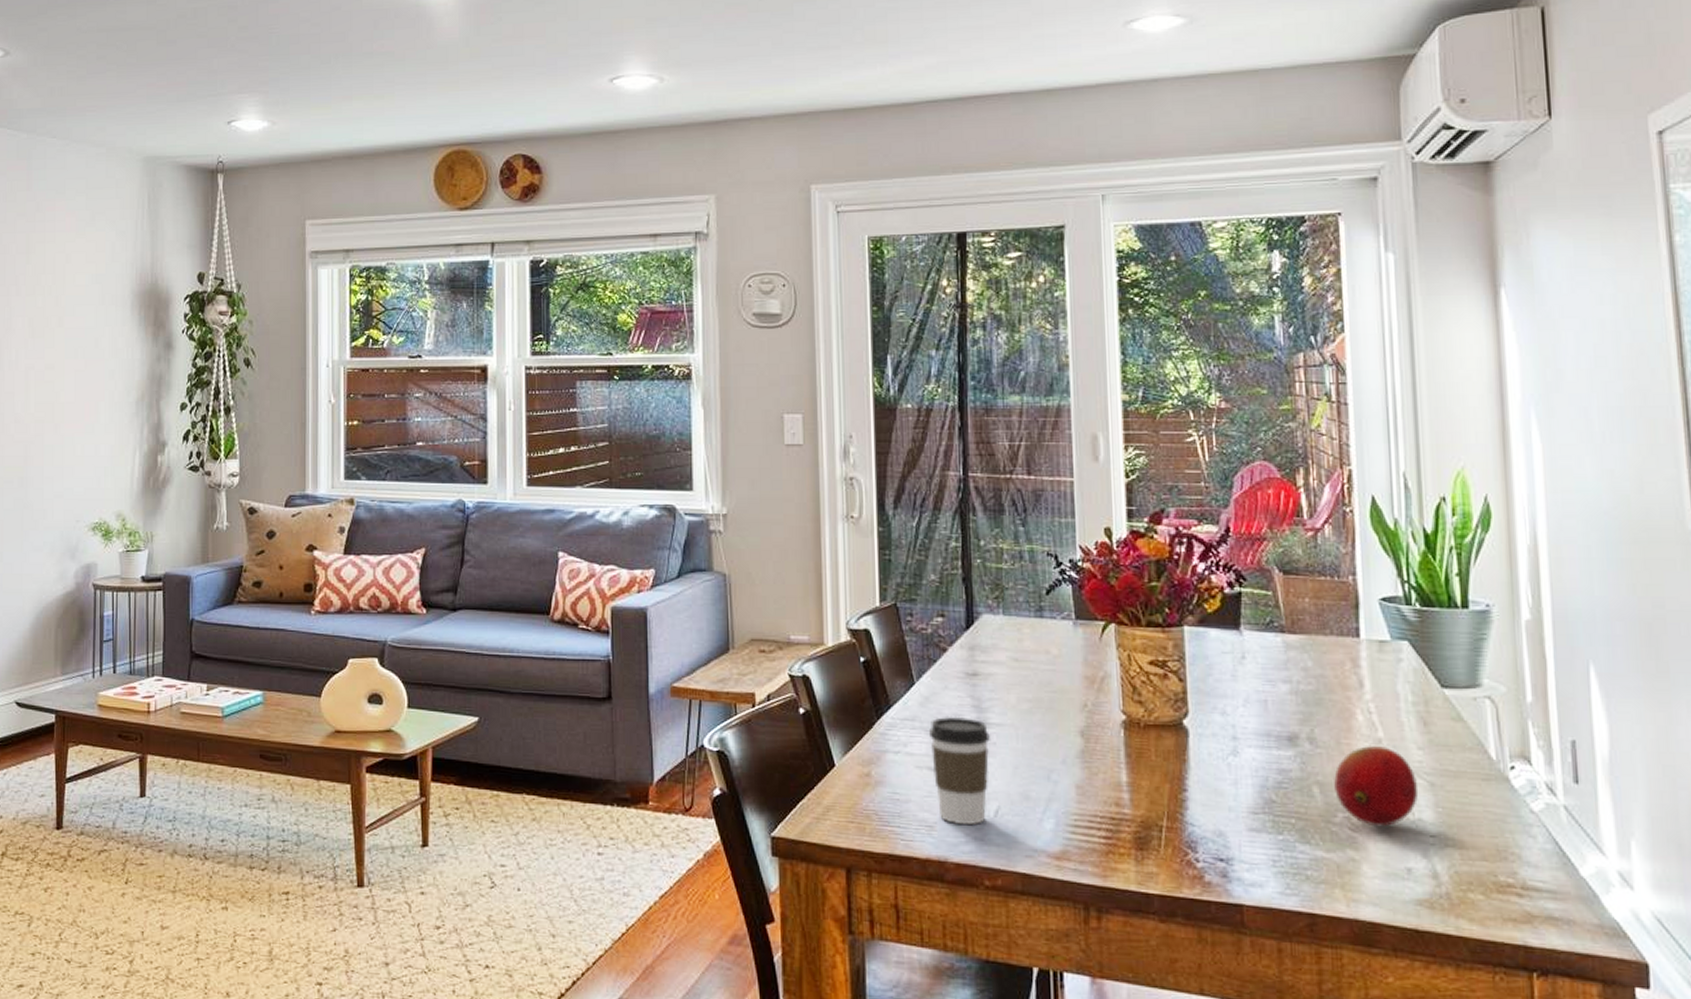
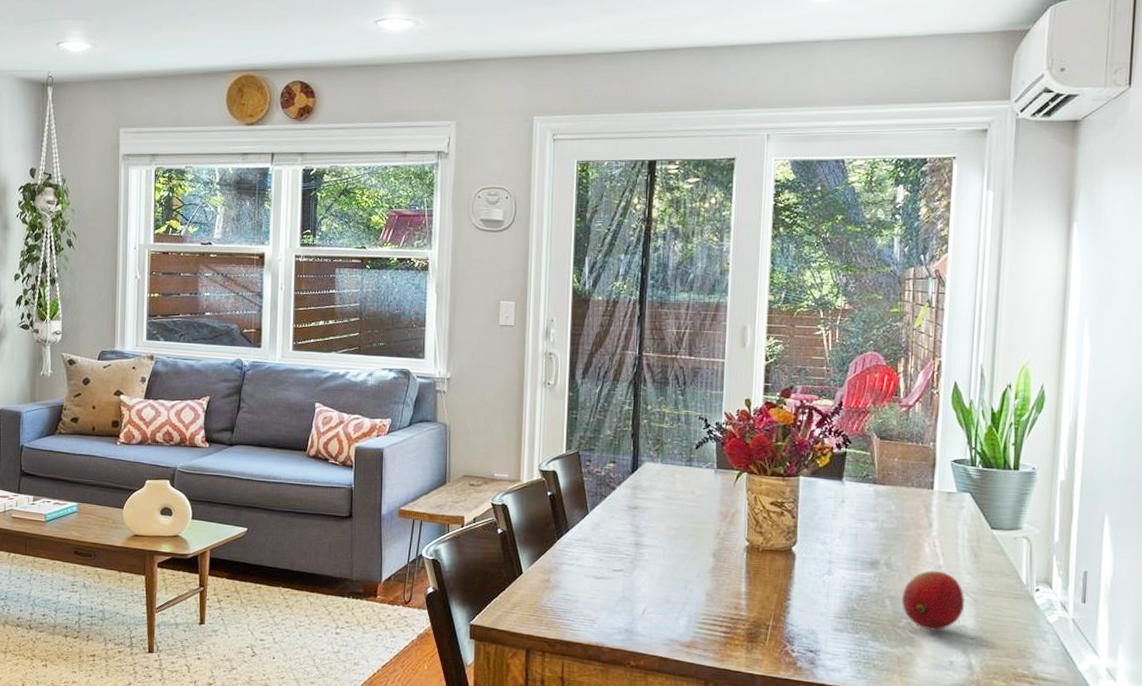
coffee cup: present [929,716,990,824] -> none [597,538,643,620]

